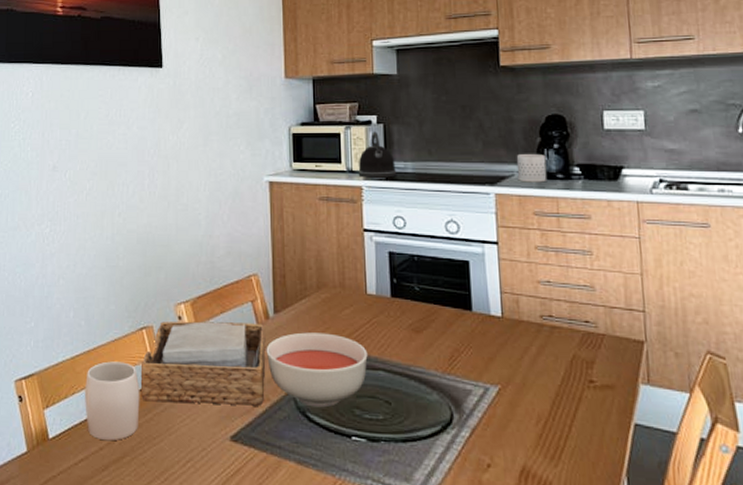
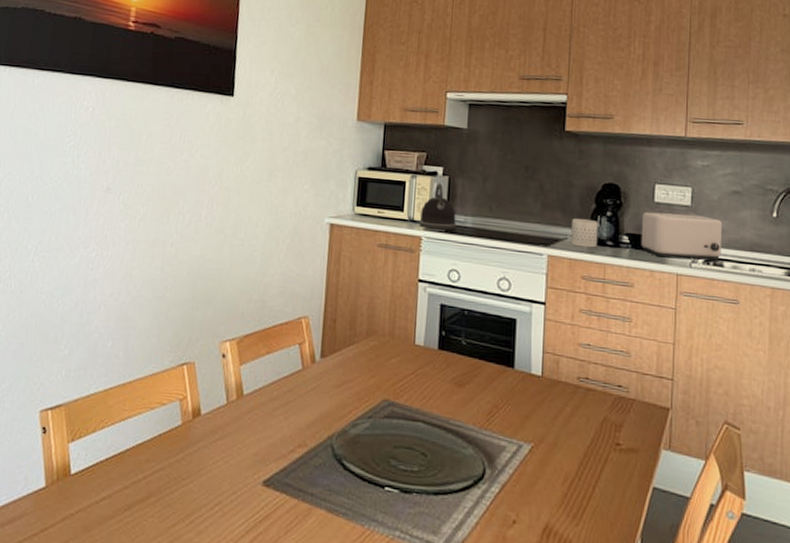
mug: present [85,361,140,441] -> none [113,396,174,480]
napkin holder: present [140,321,266,406] -> none [173,358,310,451]
bowl: present [266,332,368,408] -> none [308,378,410,457]
toaster: none [592,138,685,186] -> present [641,212,723,261]

